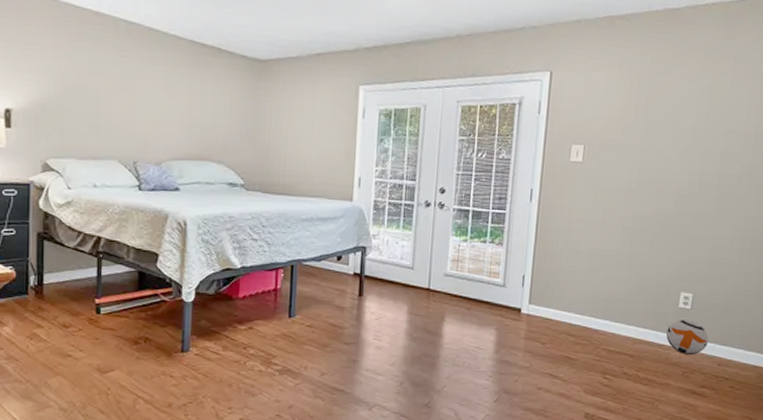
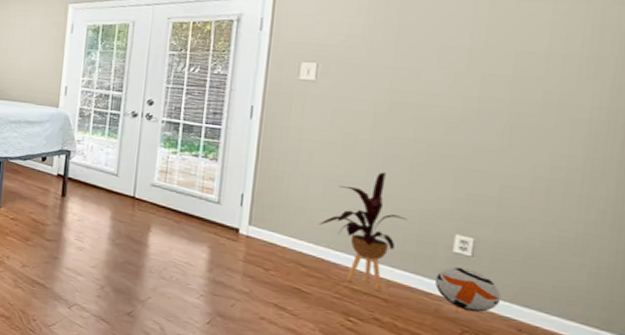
house plant: none [584,244,648,348] -> present [319,172,406,291]

